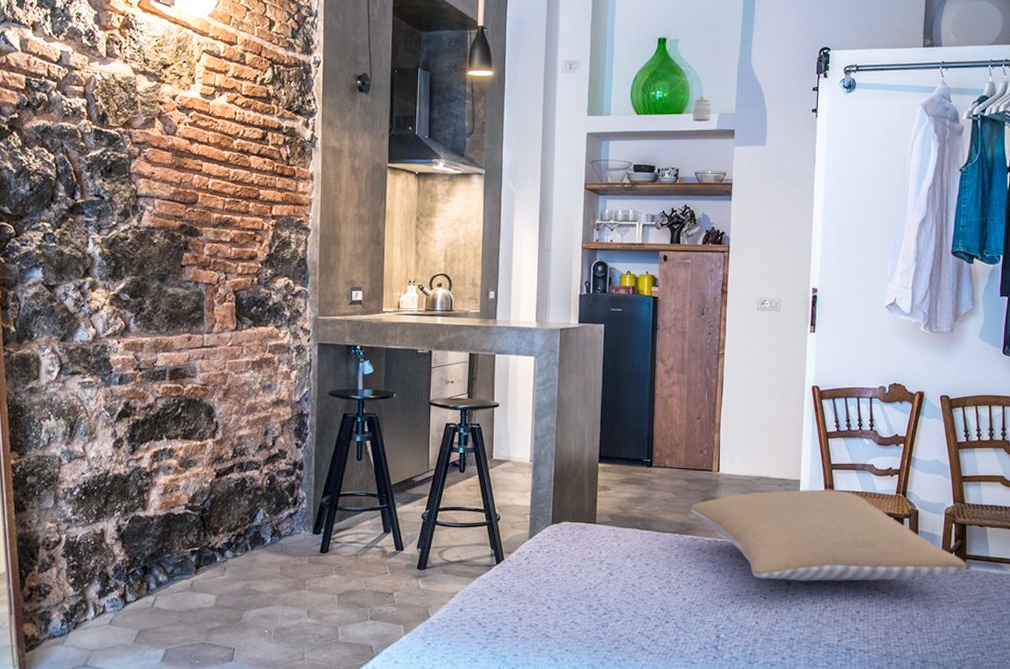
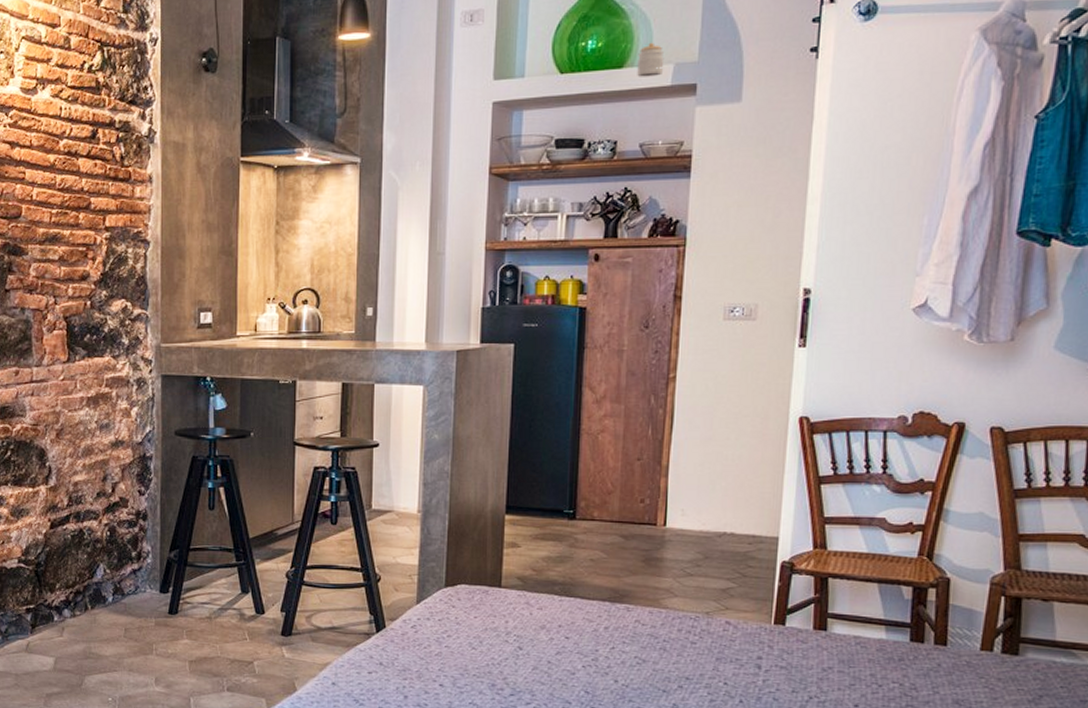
pillow: present [691,490,967,581] -> none [626,549,1021,667]

